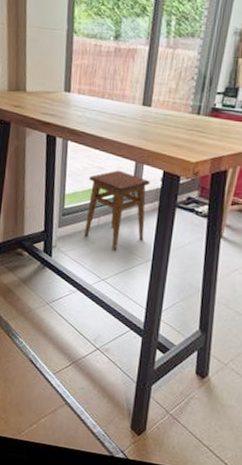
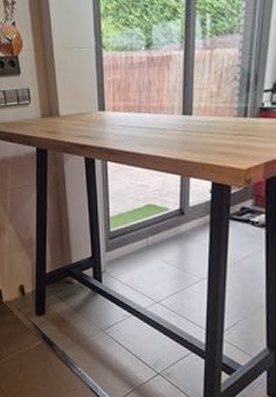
stool: present [84,170,150,251] -> none [133,186,199,271]

